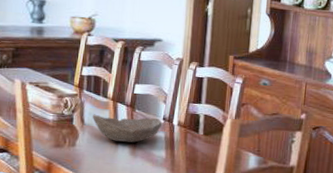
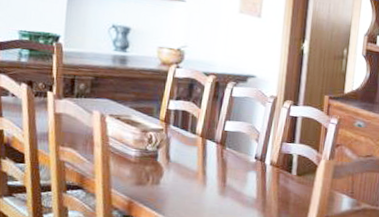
bowl: present [93,114,162,143] -> none [179,150,254,182]

